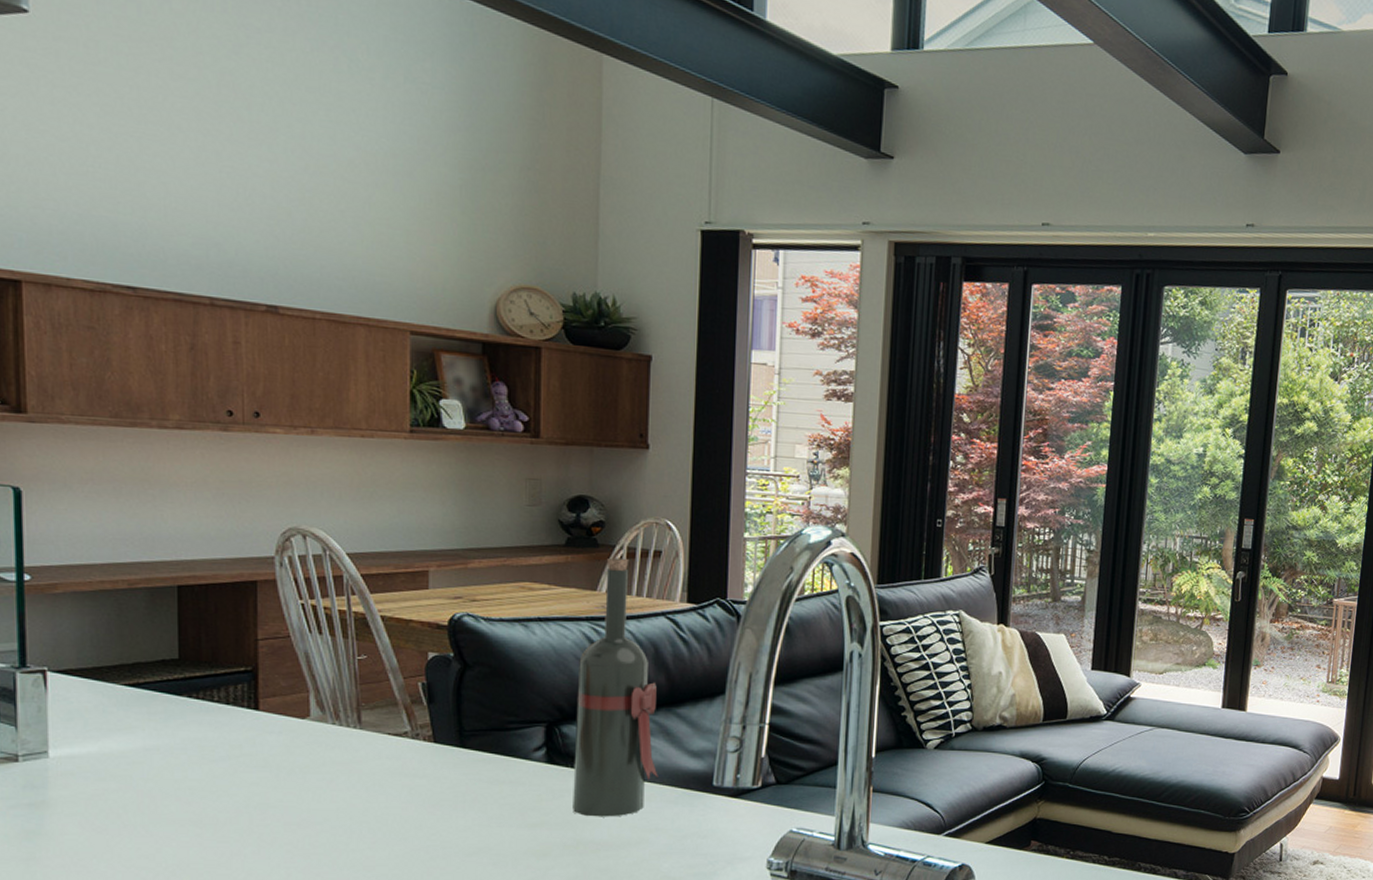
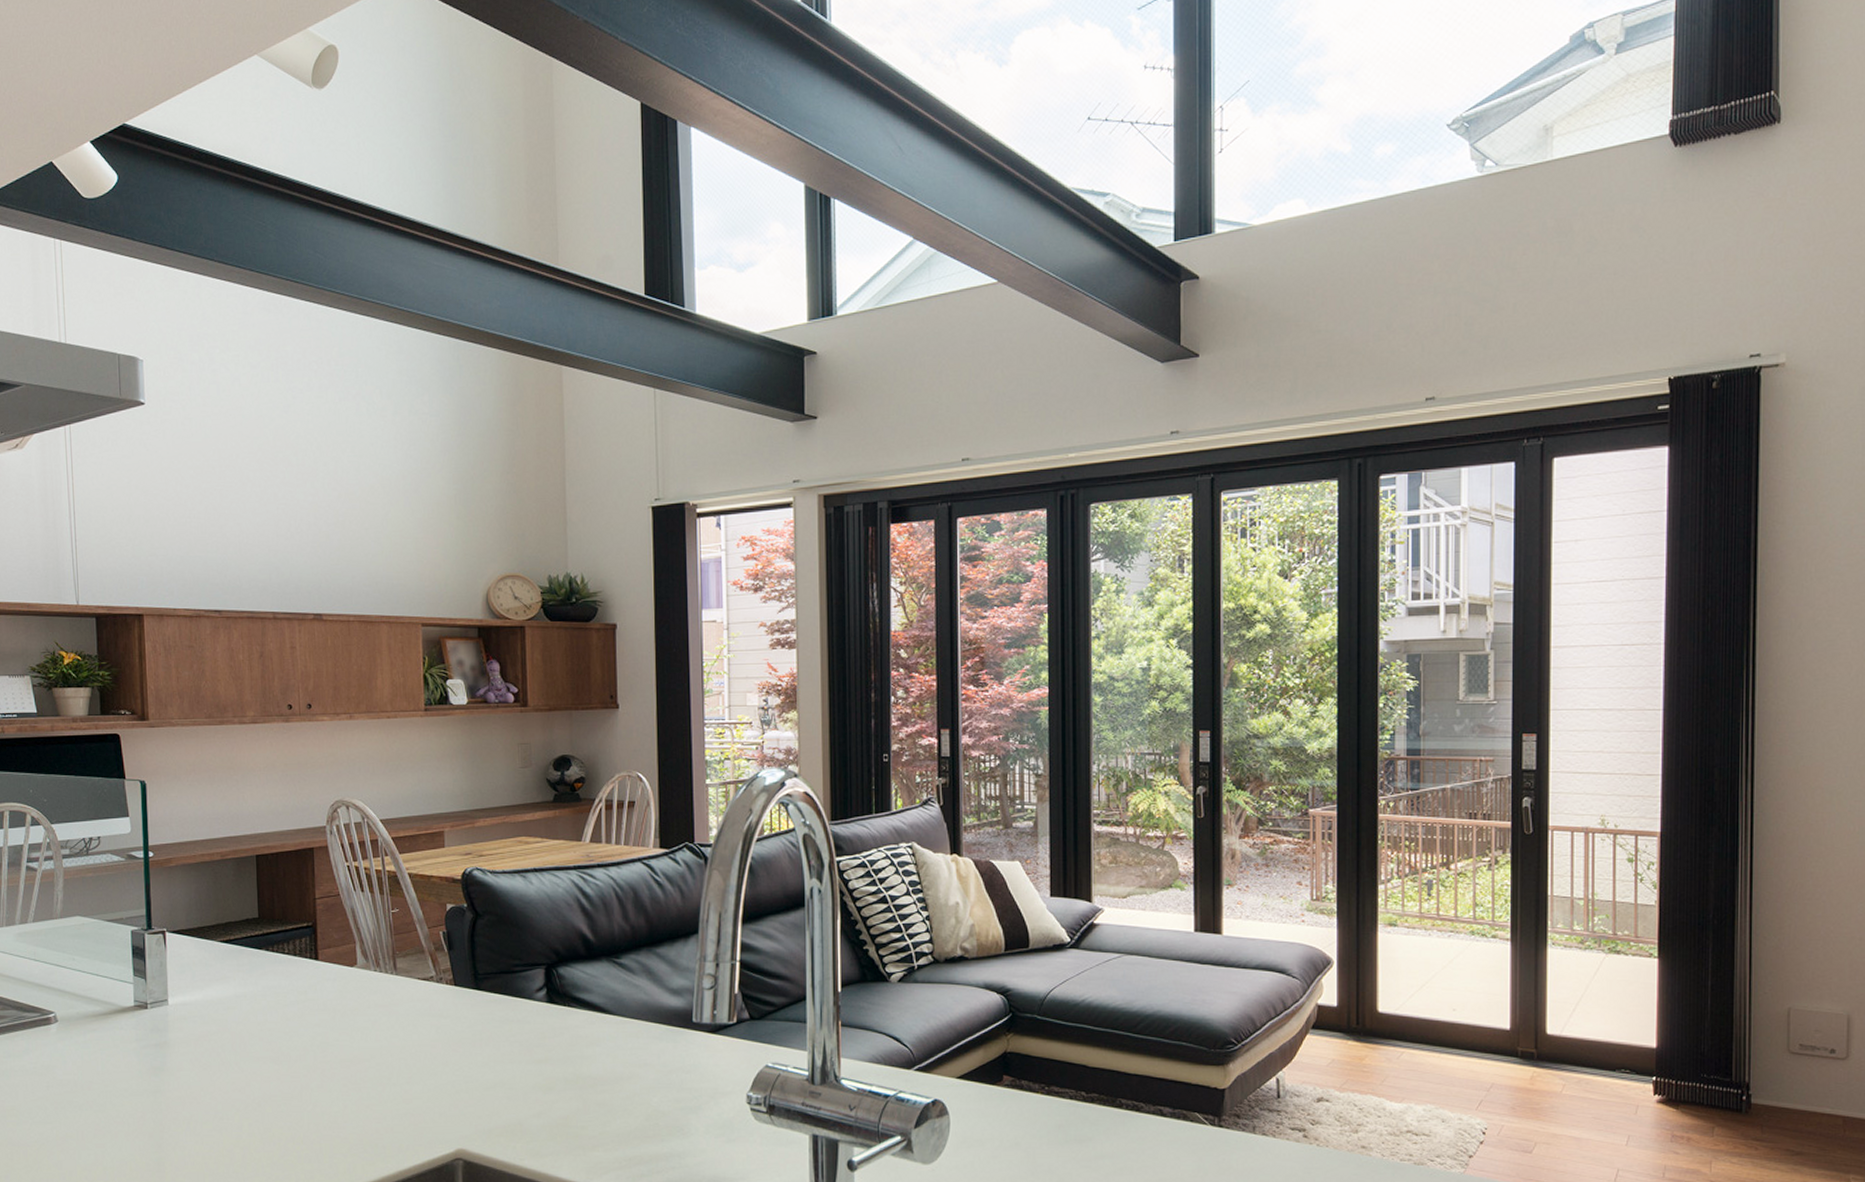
wine bottle: present [573,557,658,817] -> none [569,810,644,1053]

